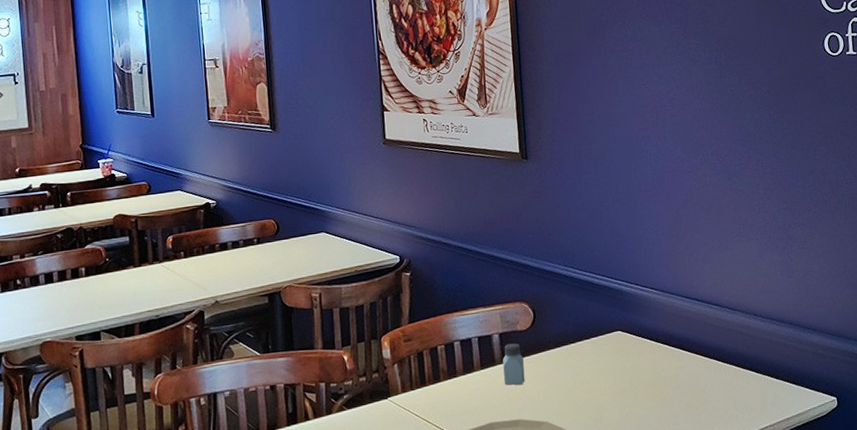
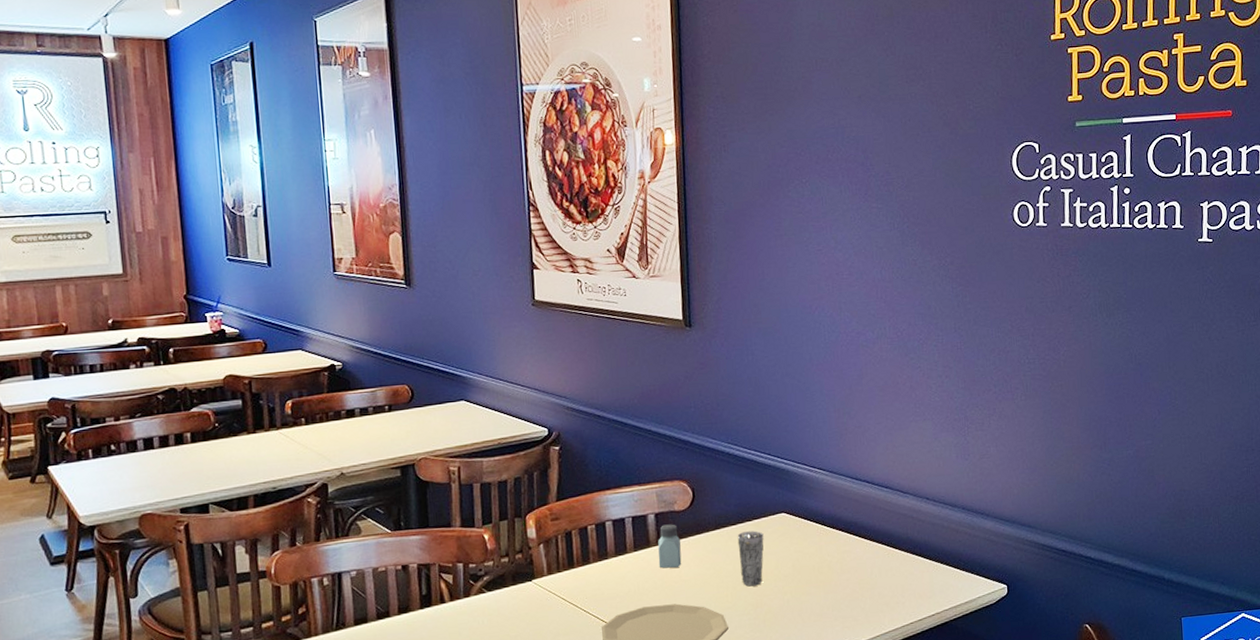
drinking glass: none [576,348,602,402] -> present [737,530,764,587]

